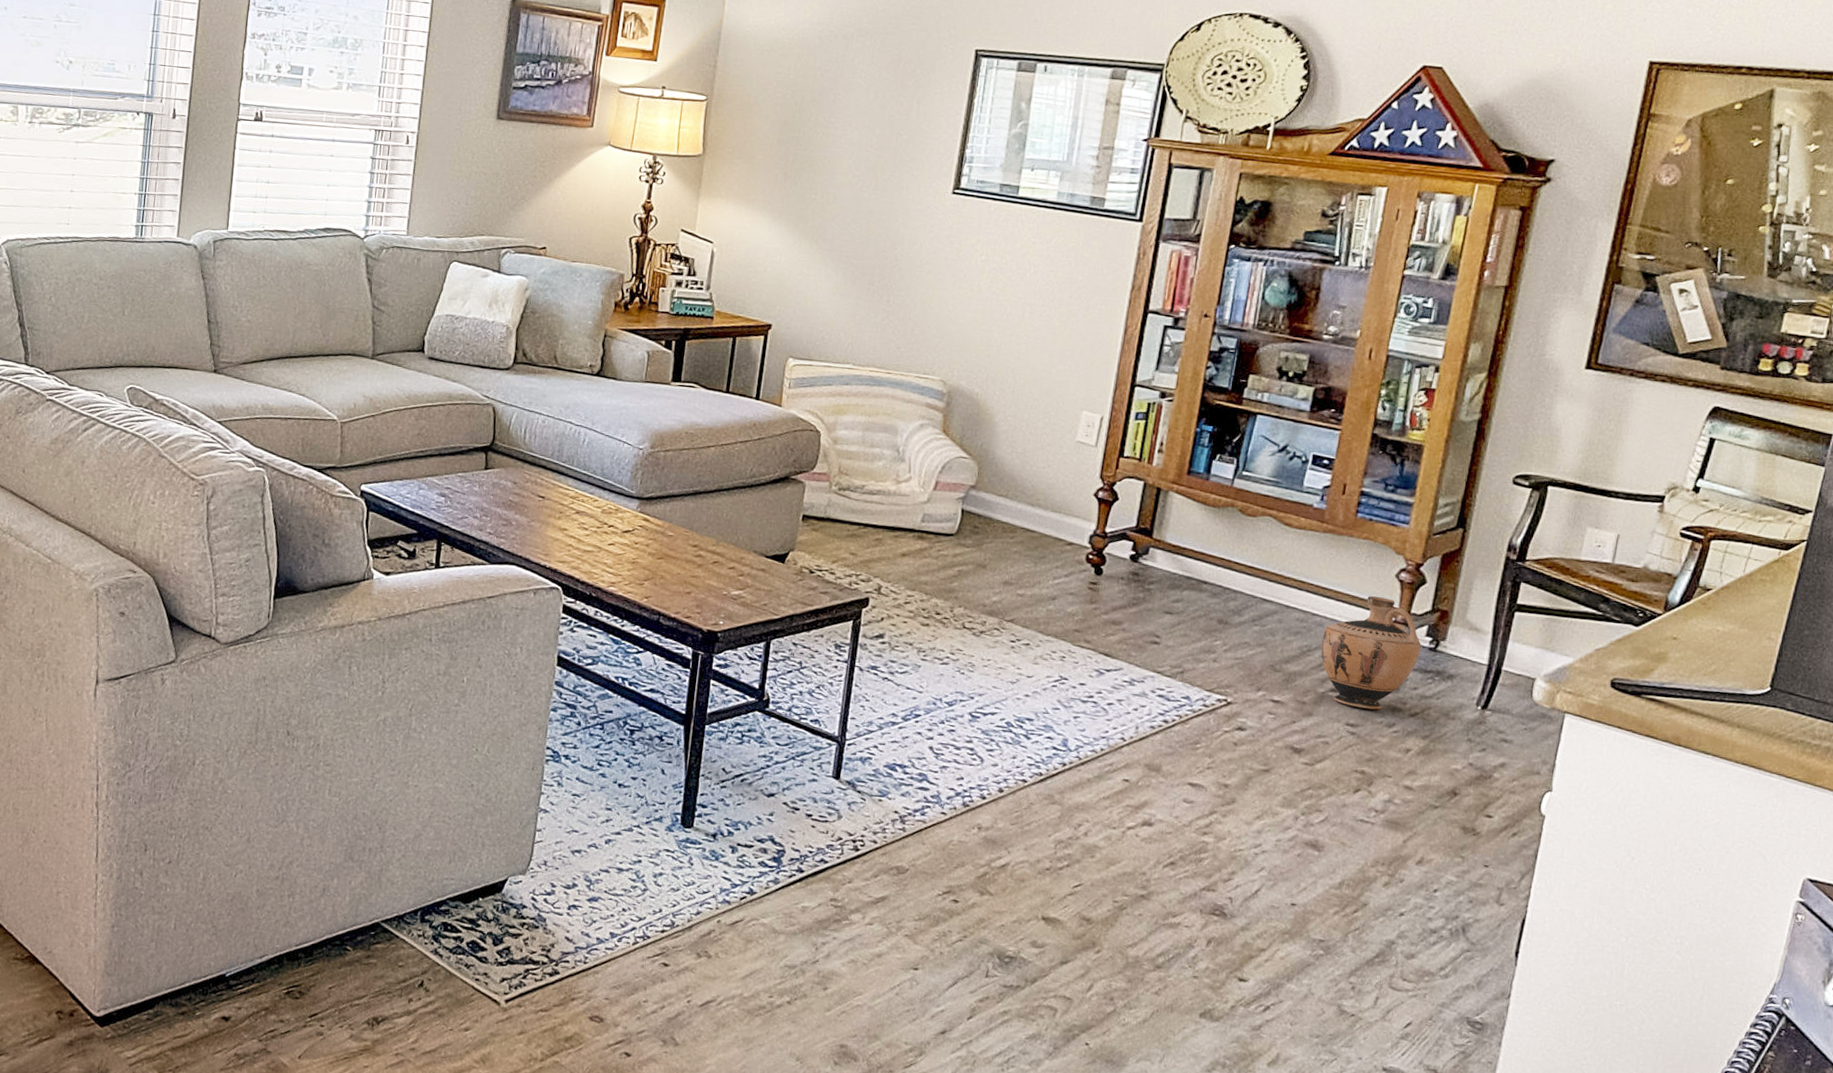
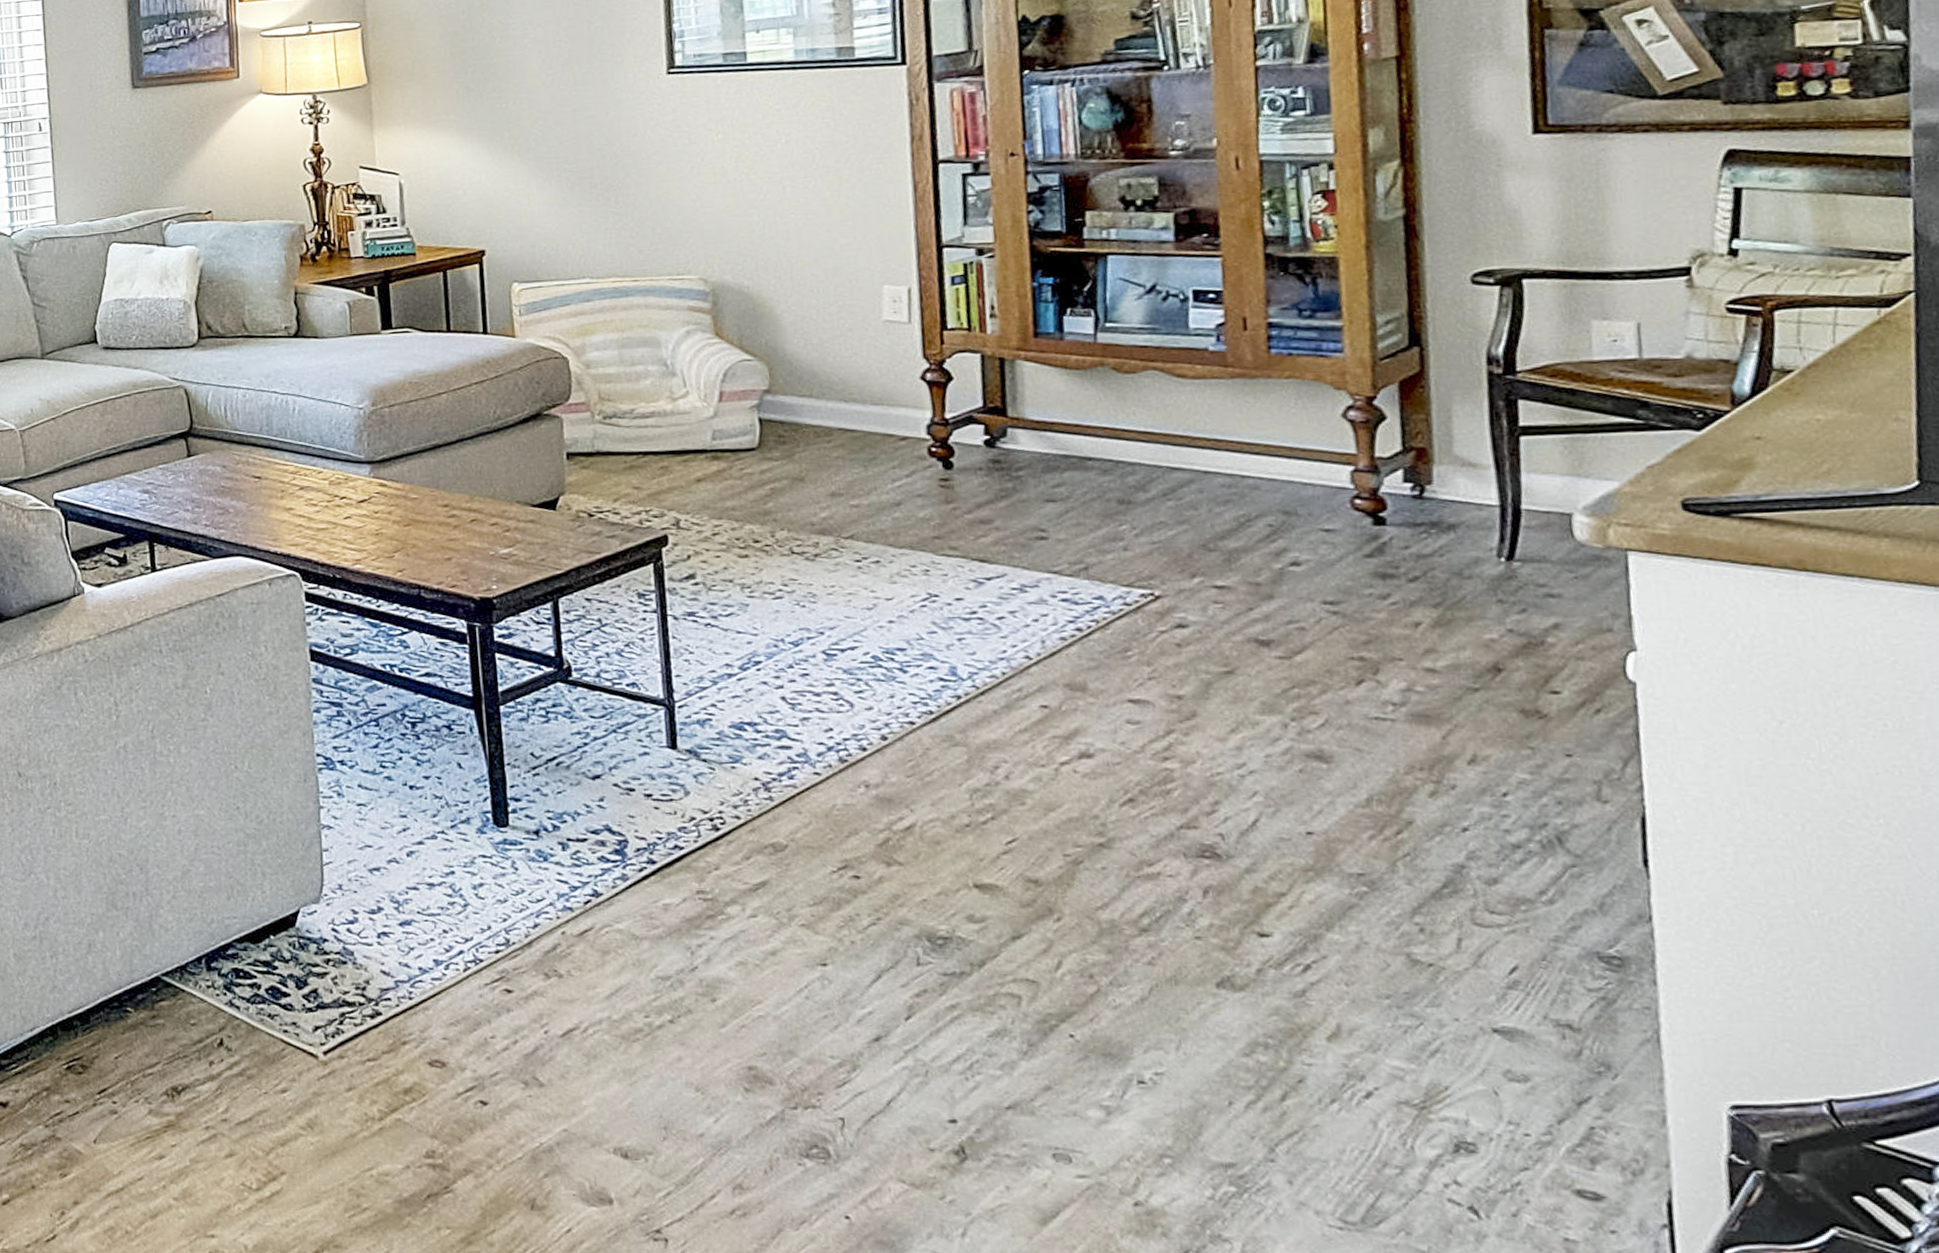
ceramic jug: present [1321,596,1421,710] -> none [1262,444,1402,581]

